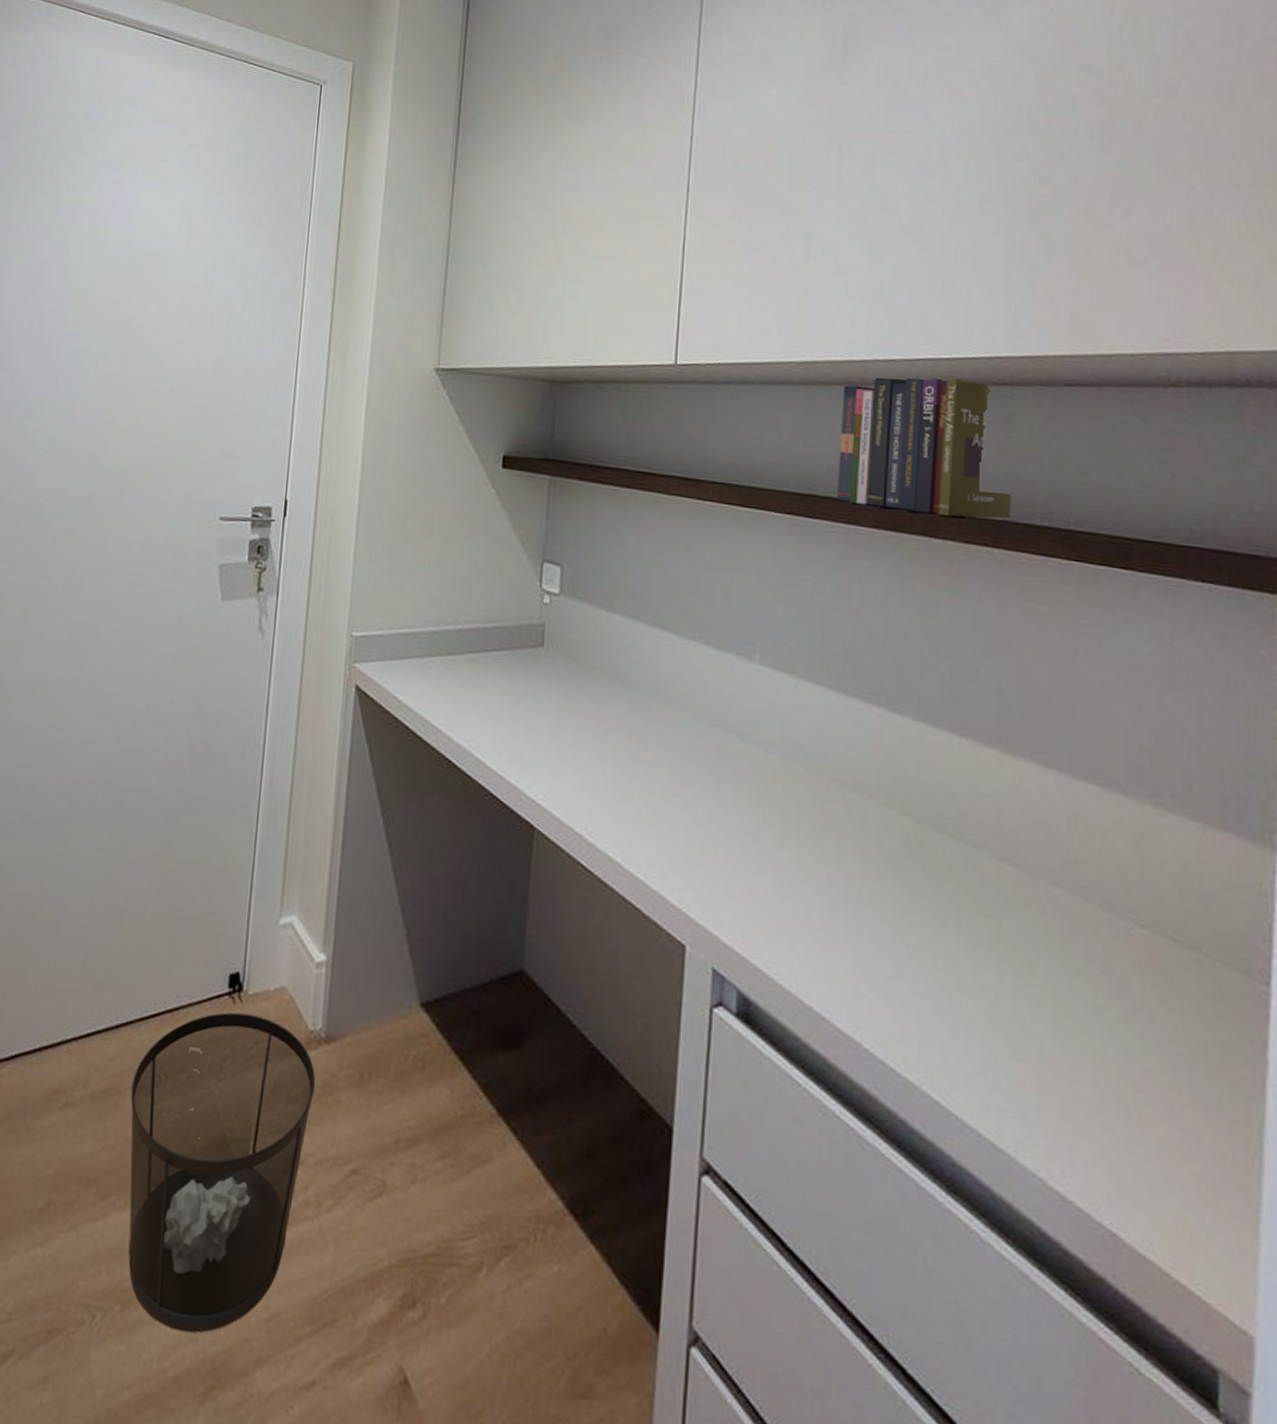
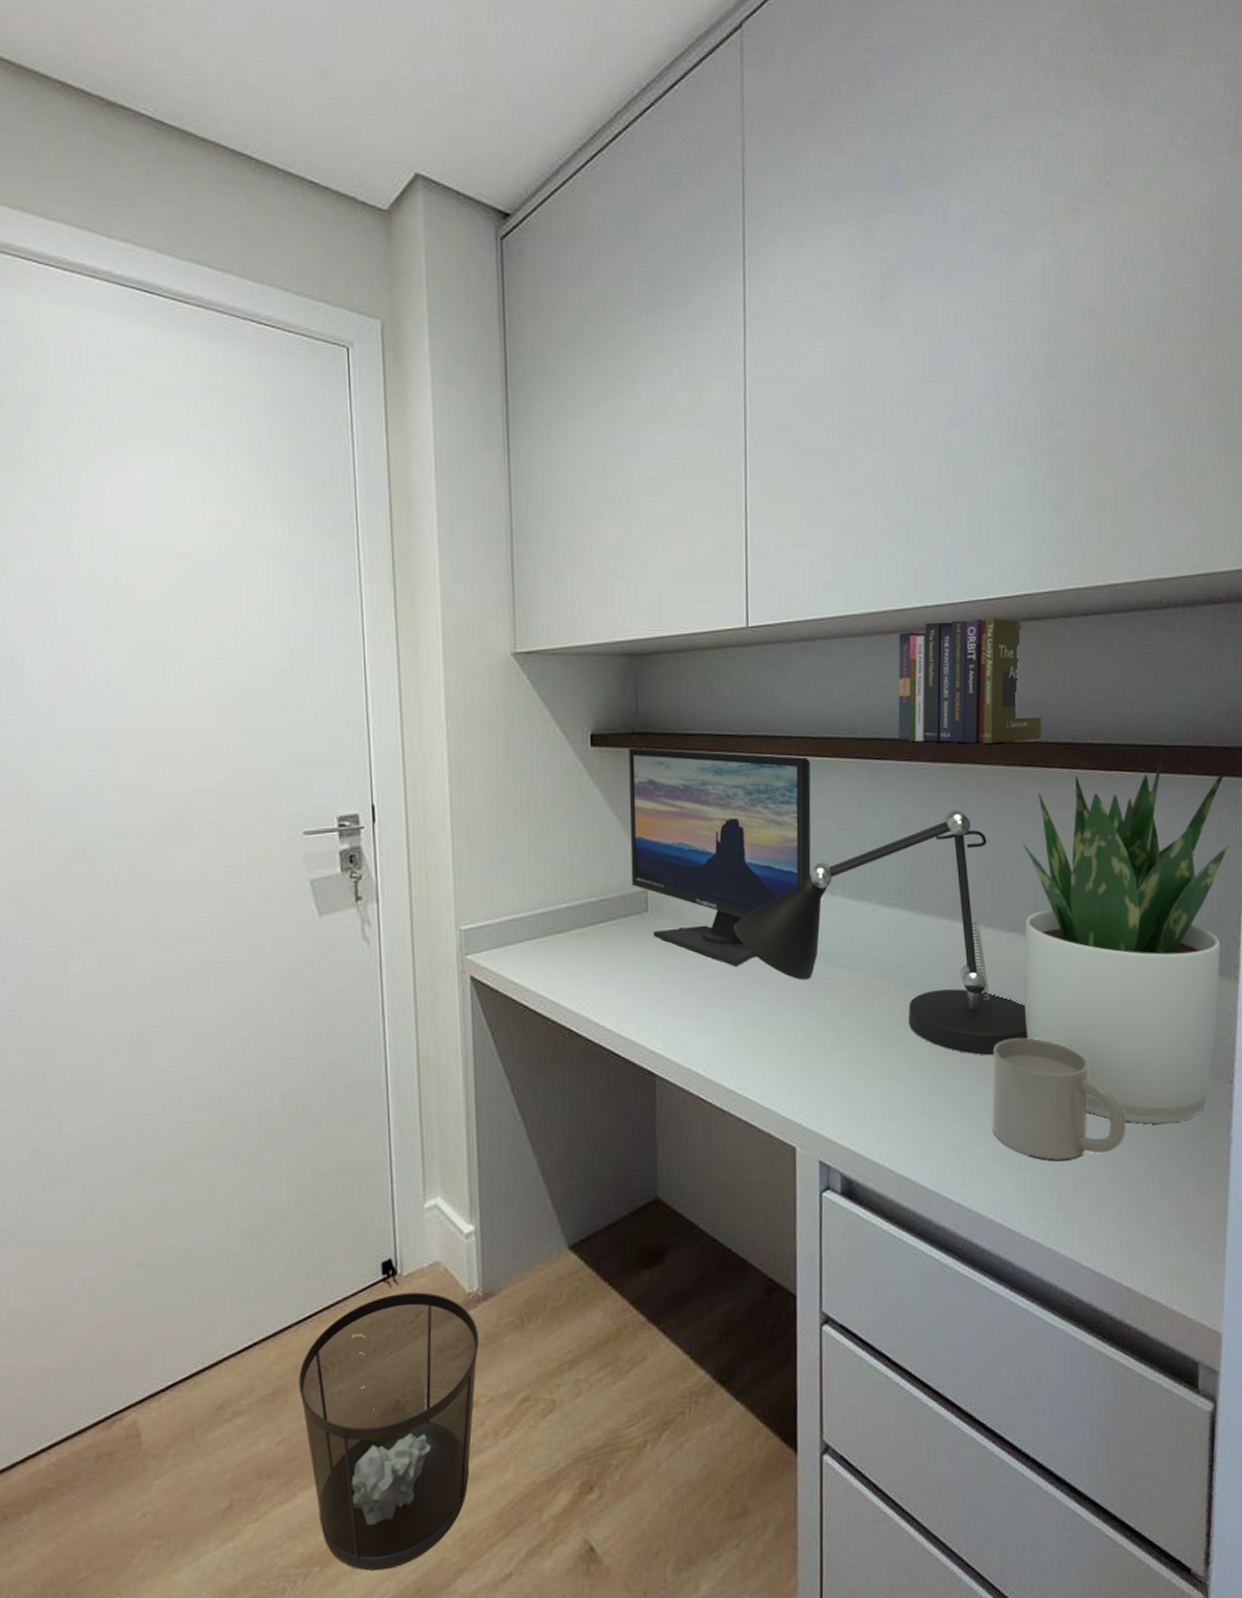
computer monitor: none [529,474,734,724] -> present [629,747,811,968]
desk lamp: none [634,585,982,884] -> present [733,810,1027,1056]
mug: none [931,867,1114,1041] -> present [992,1038,1127,1161]
planter: none [979,560,1261,1023] -> present [1023,759,1228,1124]

